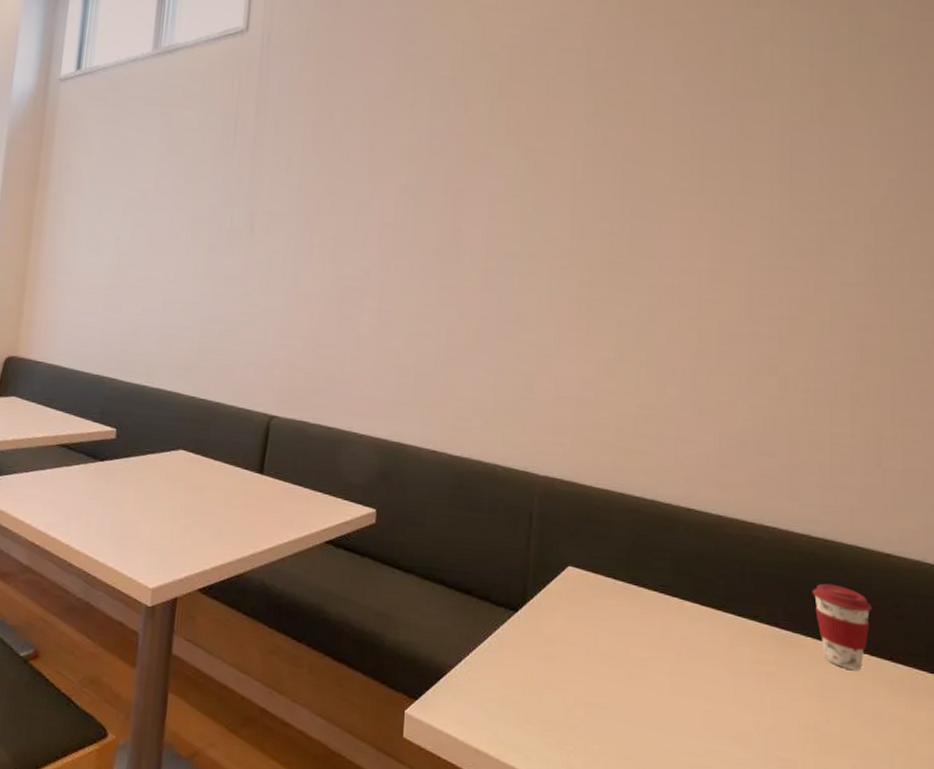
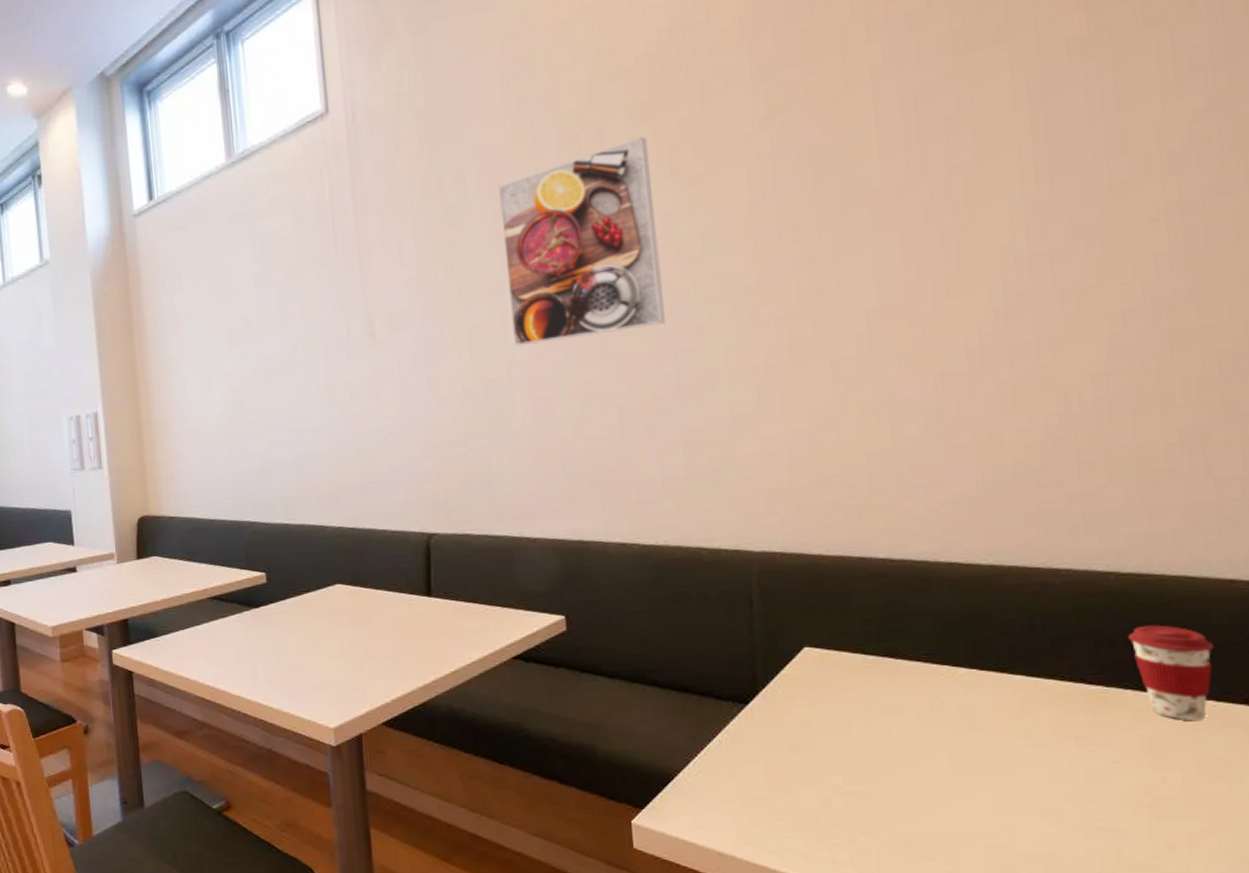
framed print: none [370,108,501,267] -> present [498,136,665,347]

